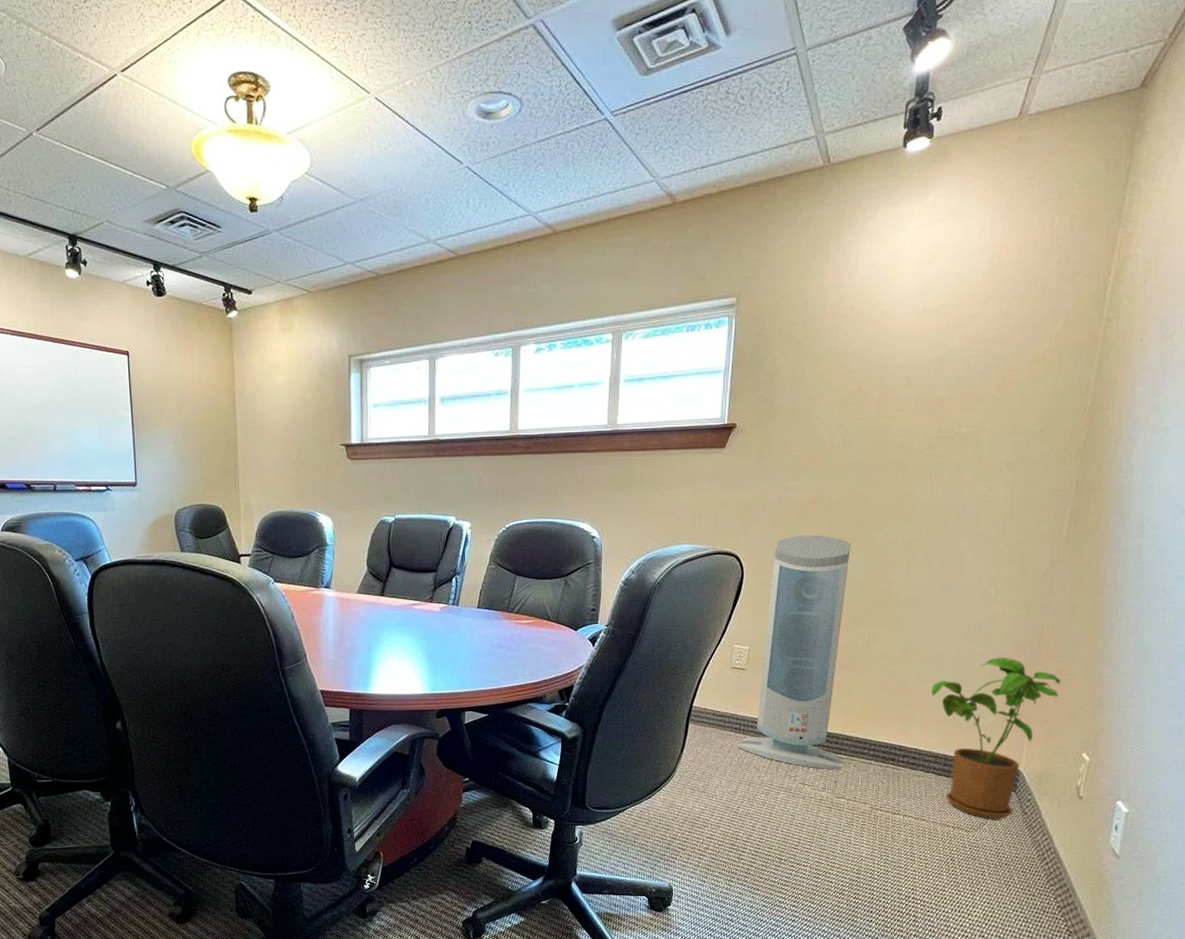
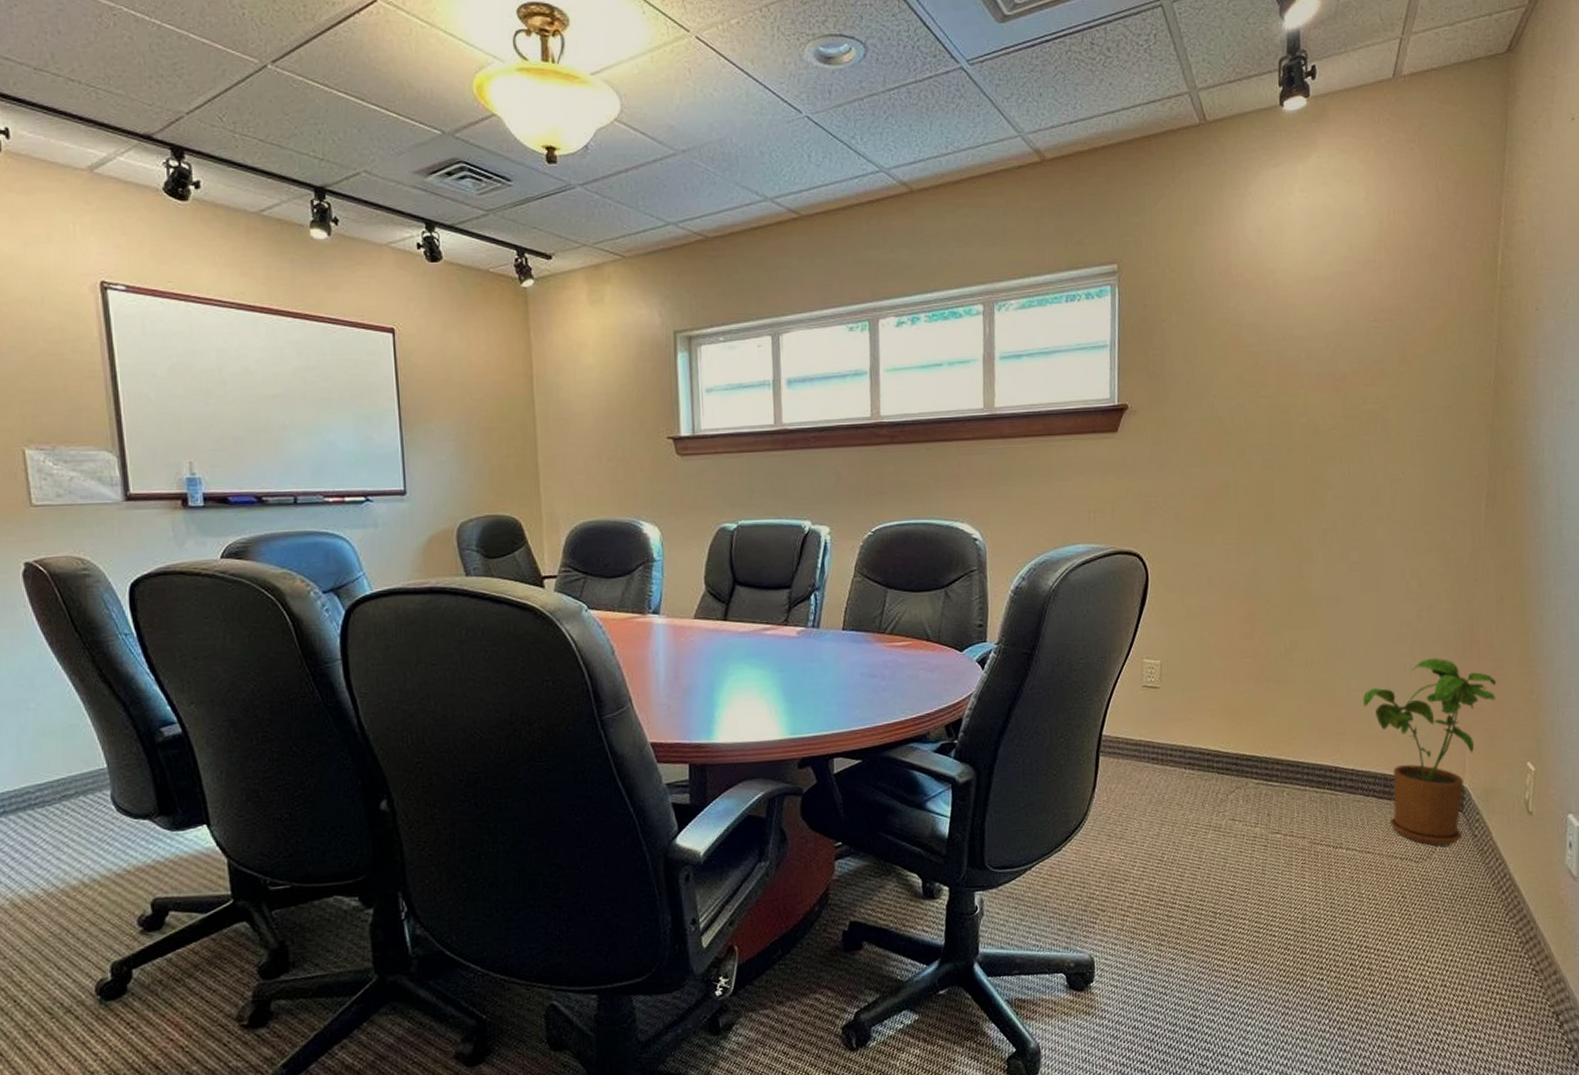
air purifier: present [737,535,851,770] -> none [1156,528,1275,801]

